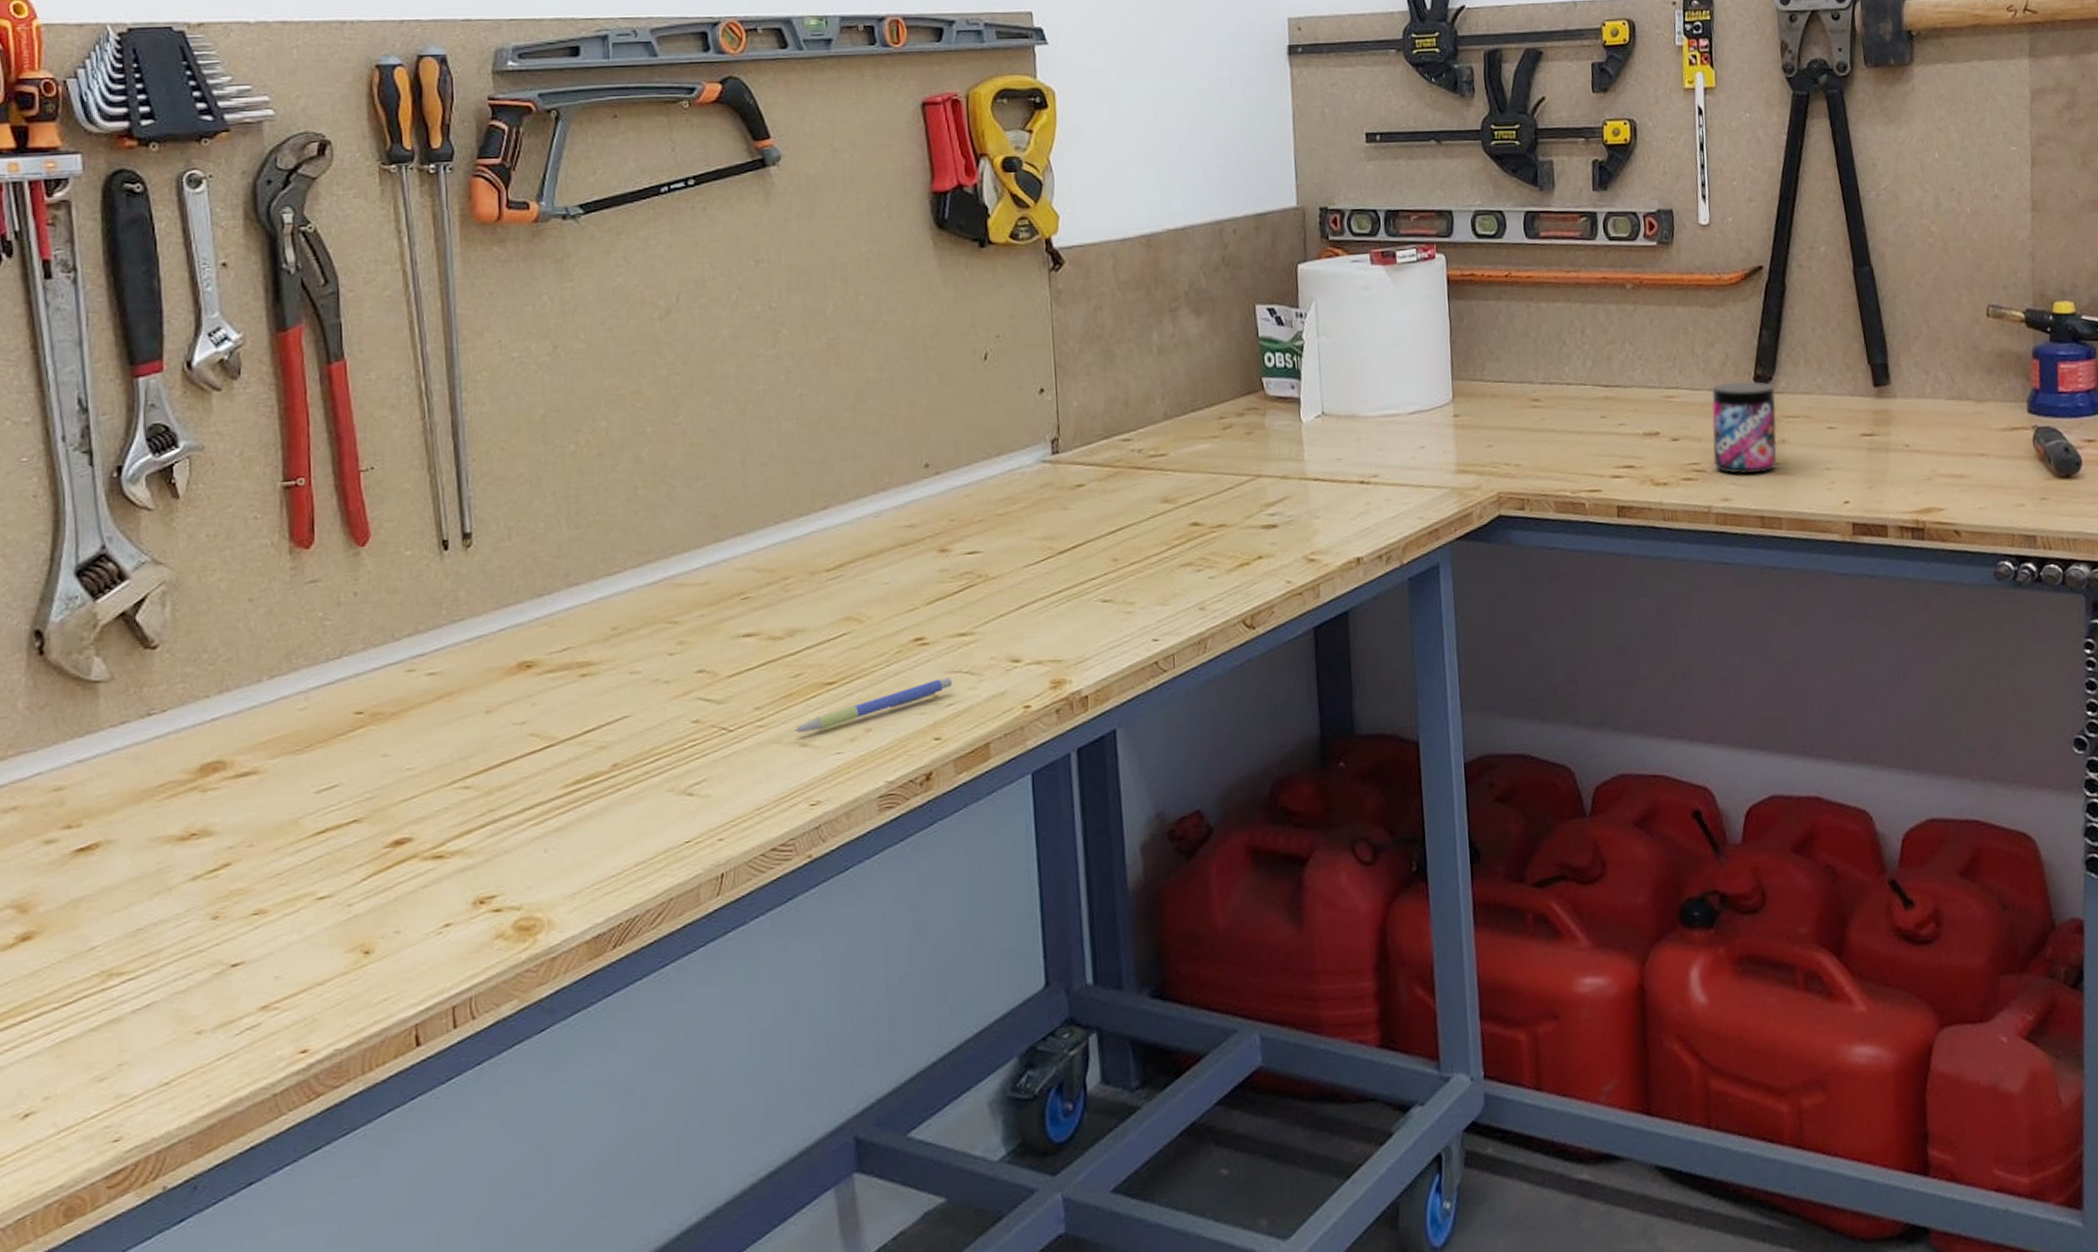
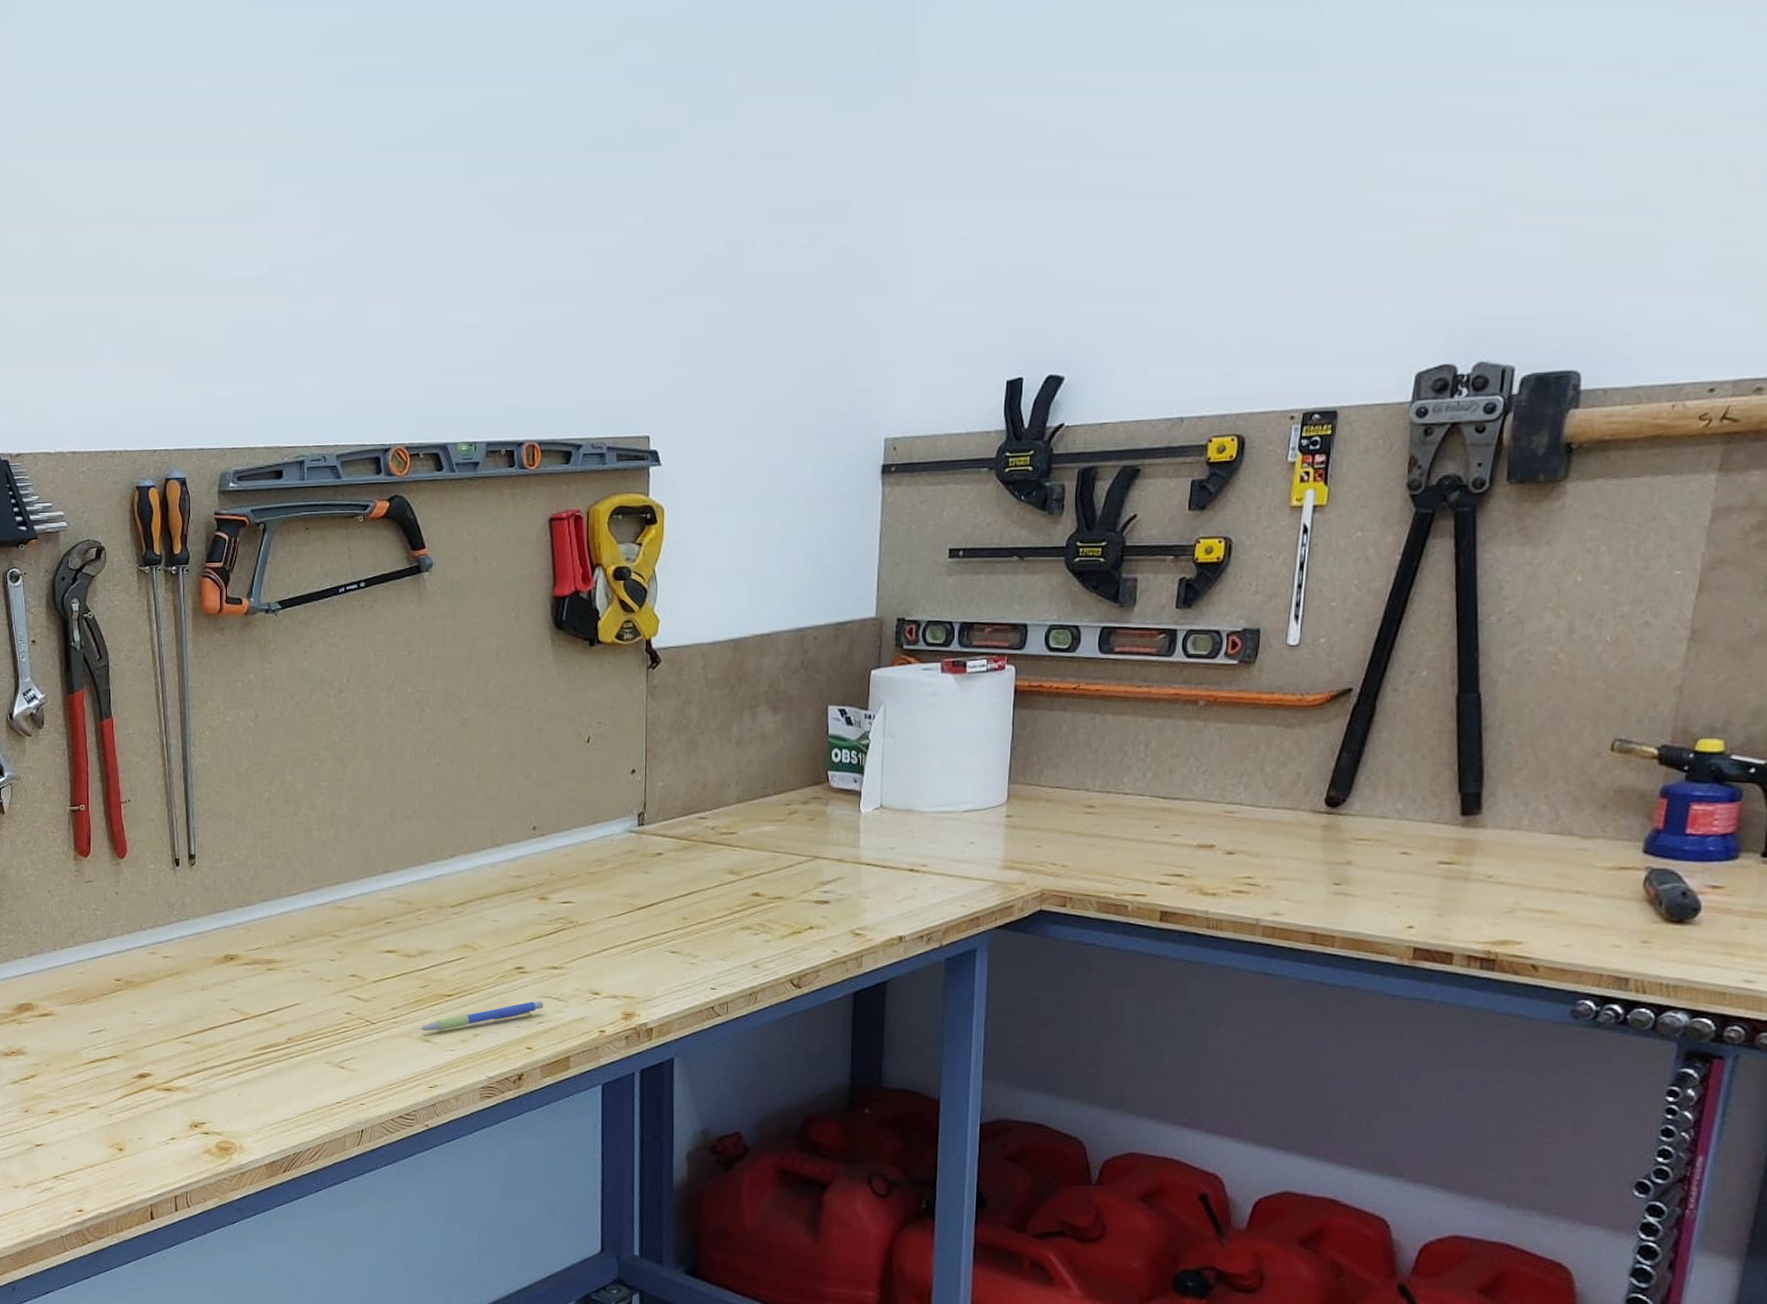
can: present [1711,381,1777,475] -> none [1269,802,1347,892]

